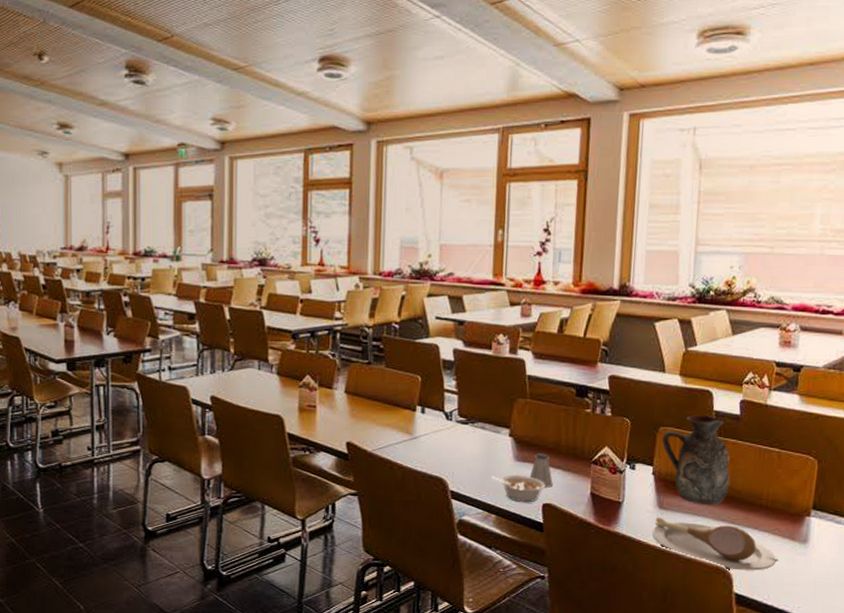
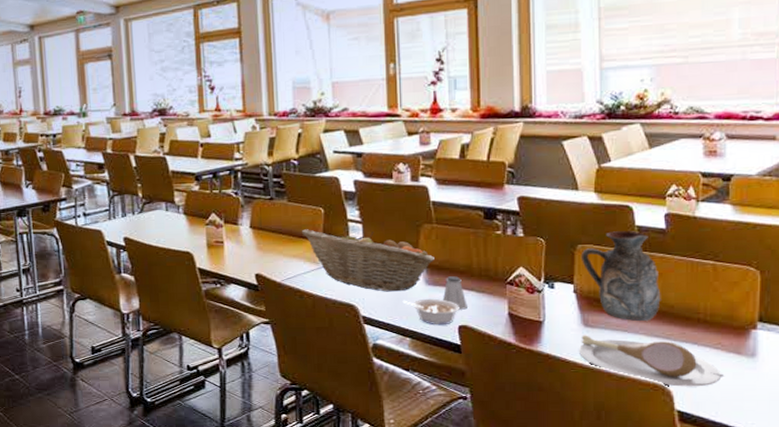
fruit basket: none [396,397,525,467] -> present [301,229,434,292]

